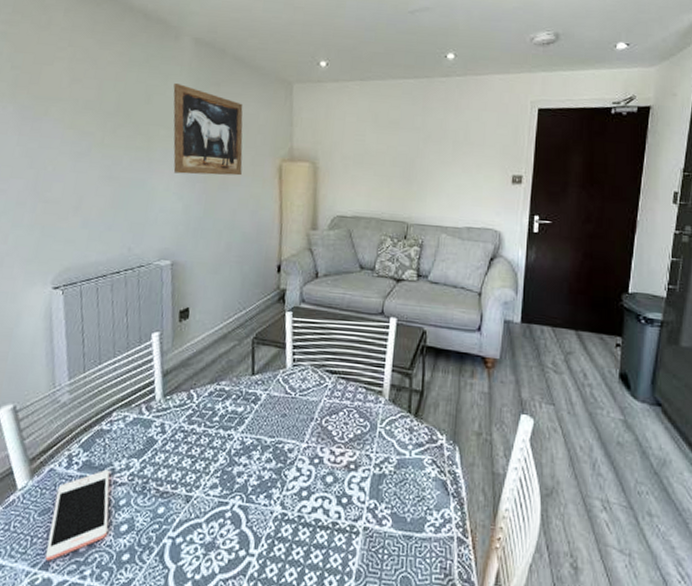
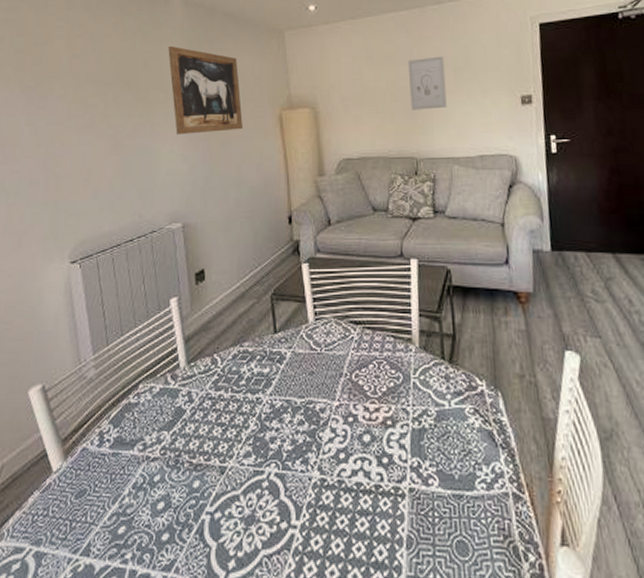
cell phone: present [45,469,110,561] -> none [86,444,145,546]
wall art: none [408,127,445,178] -> present [407,56,447,110]

